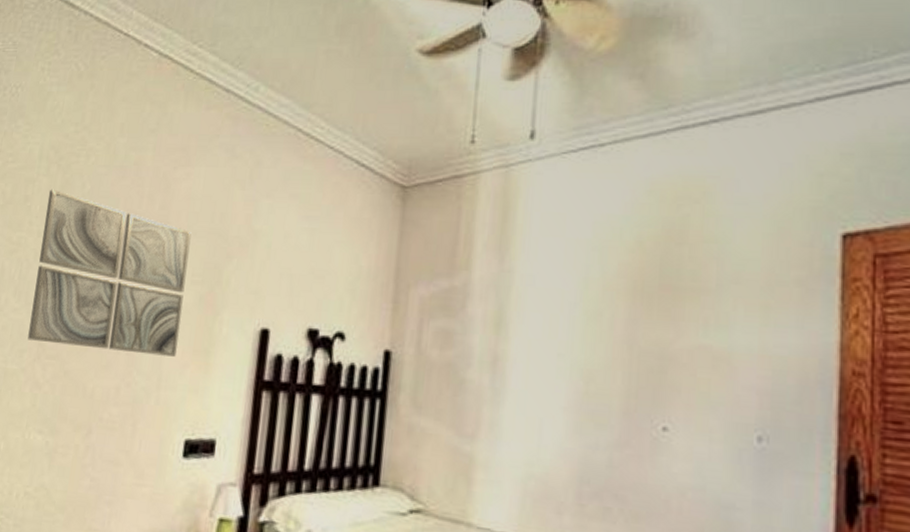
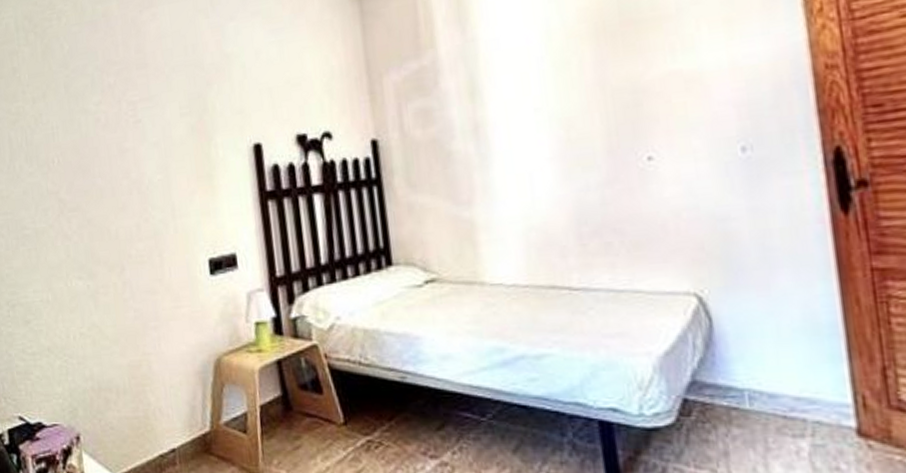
wall art: present [27,189,192,357] -> none [32,56,183,199]

